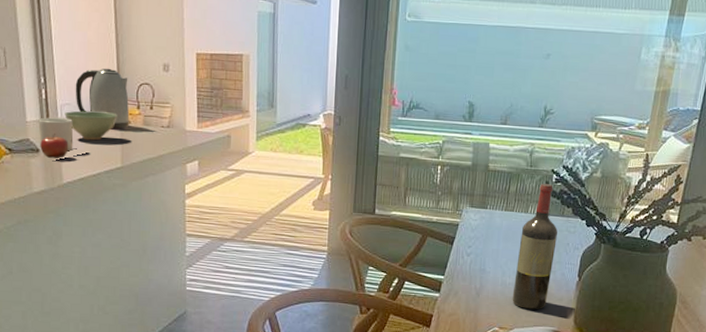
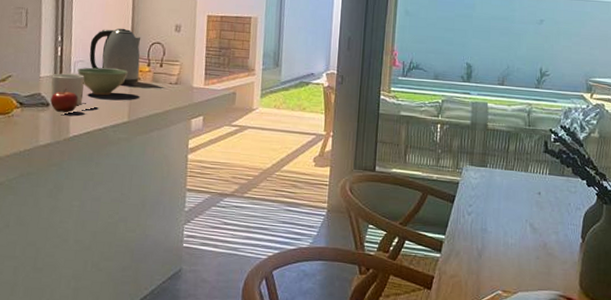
wine bottle: present [512,183,558,310] -> none [515,142,558,273]

